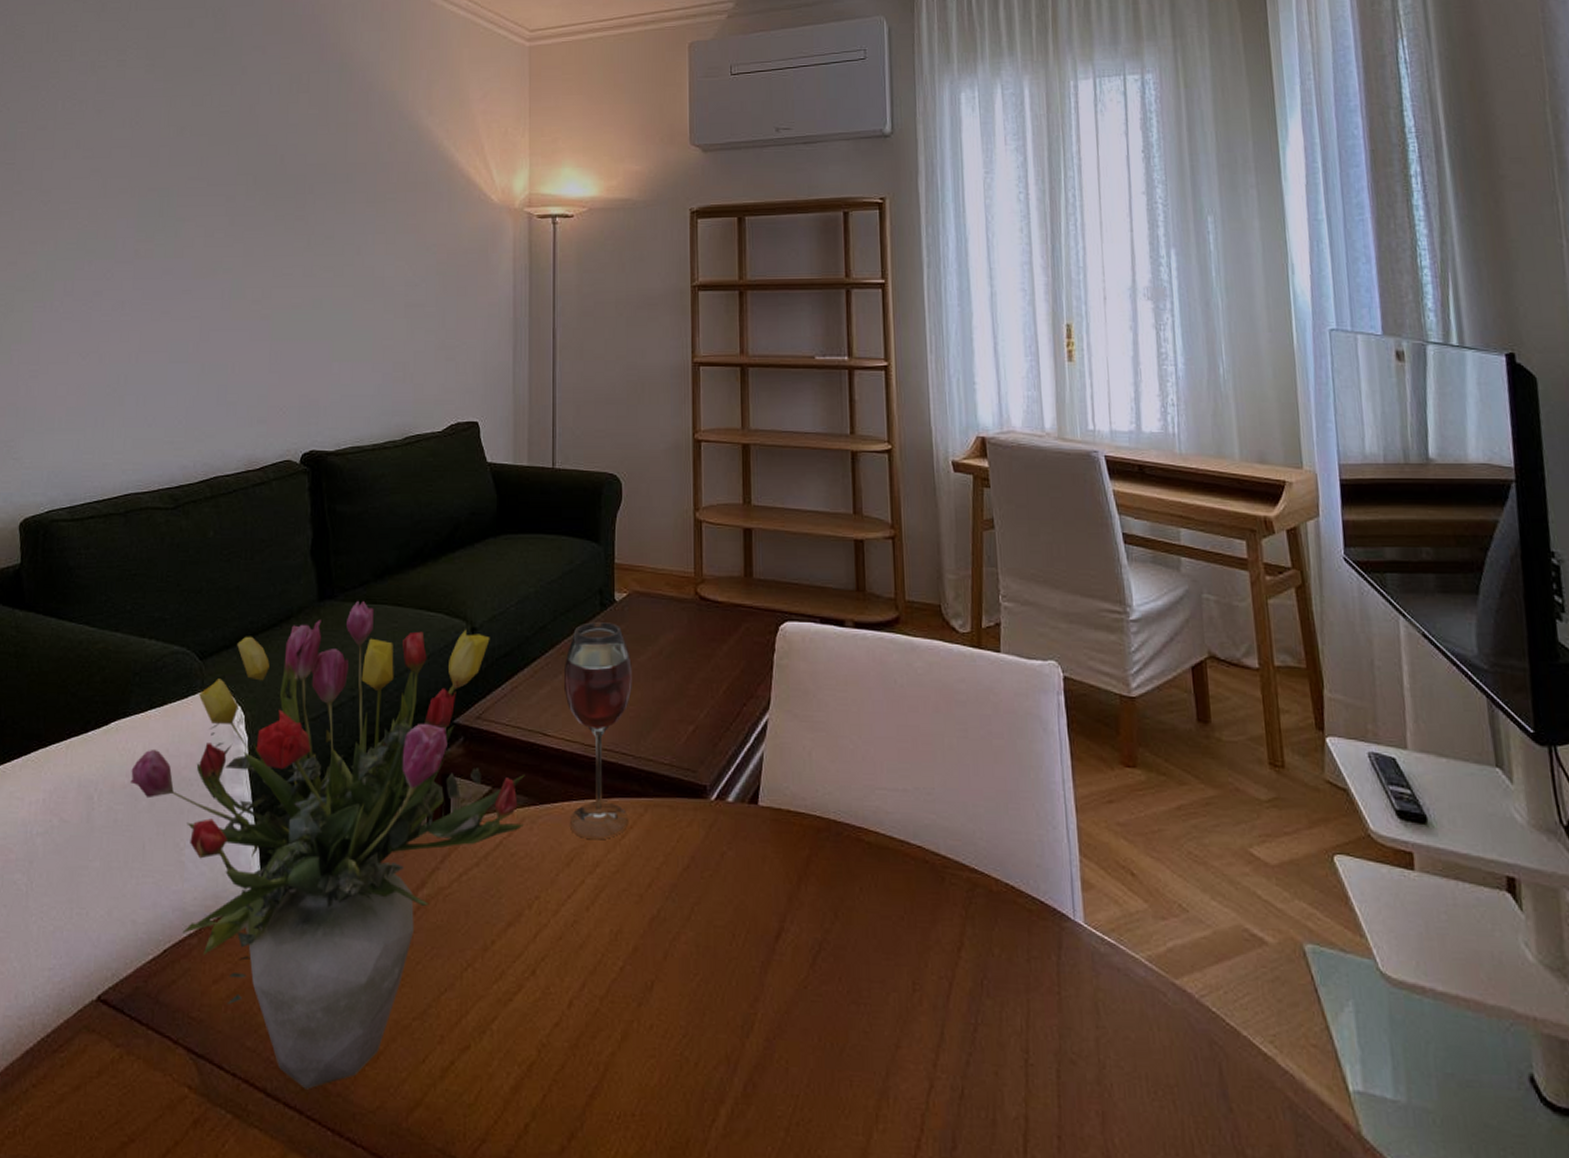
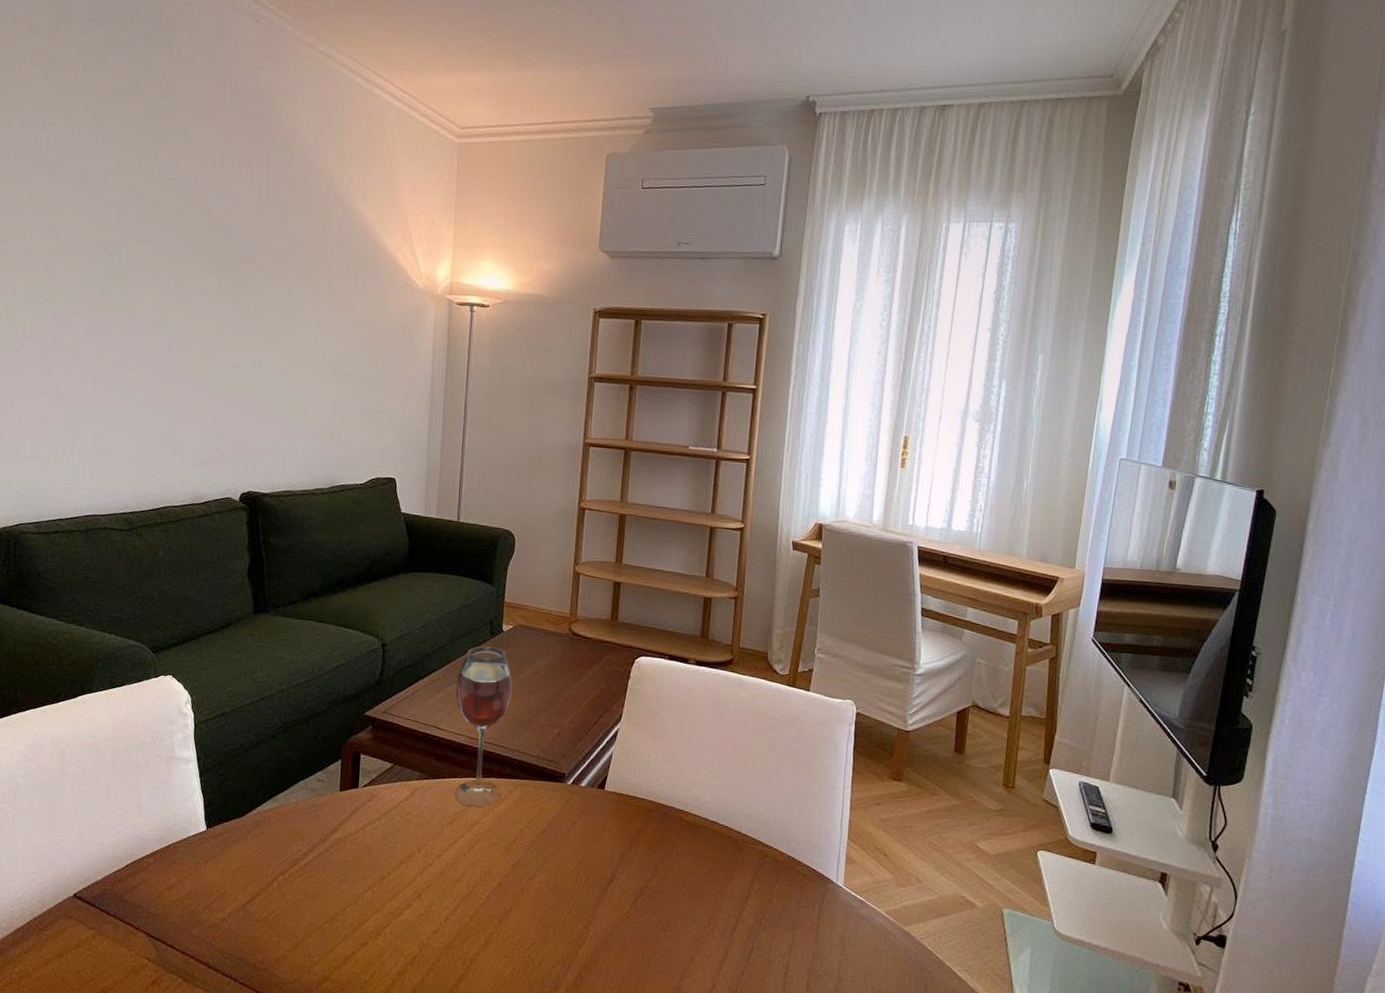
flower arrangement: present [130,600,525,1090] -> none [96,616,421,965]

